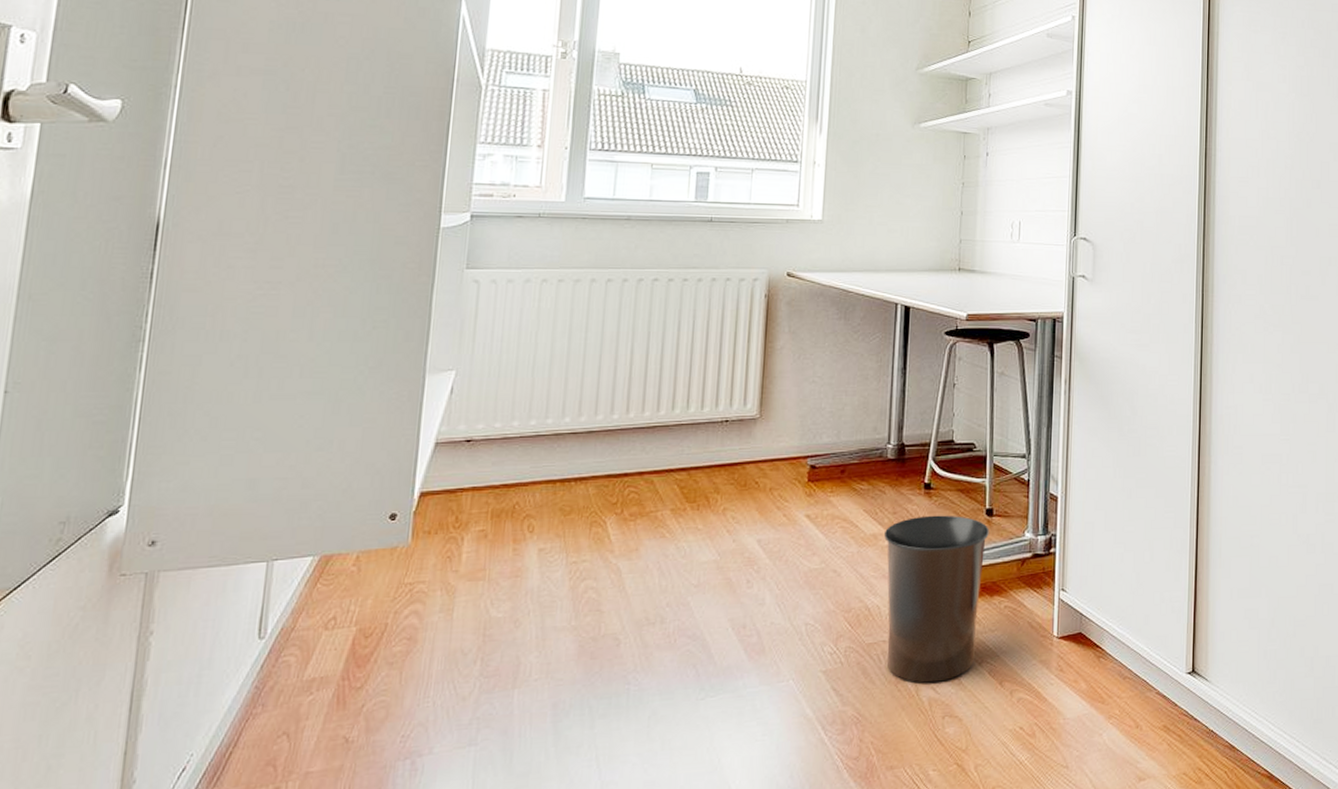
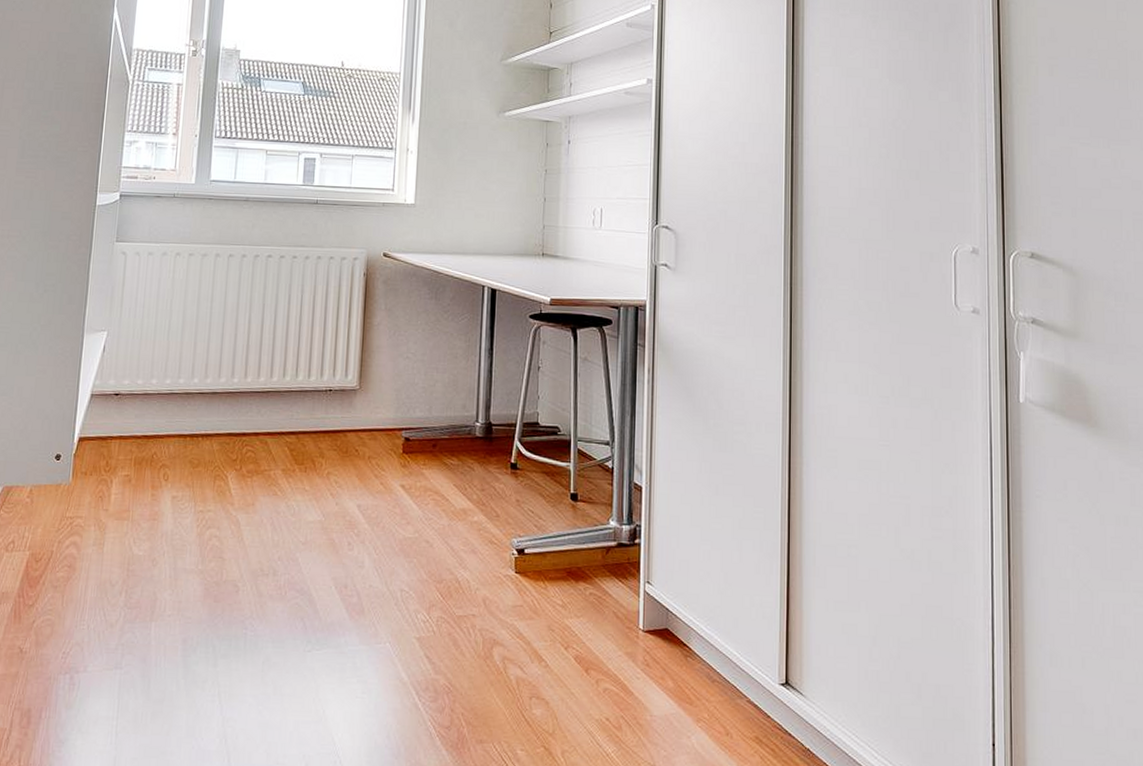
waste bin: present [883,515,989,683] -> none [472,495,574,662]

